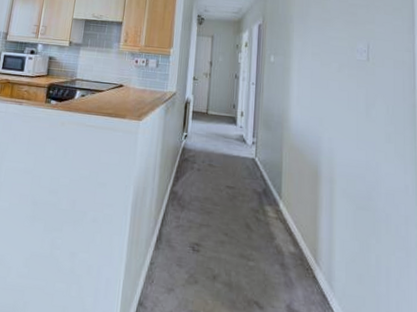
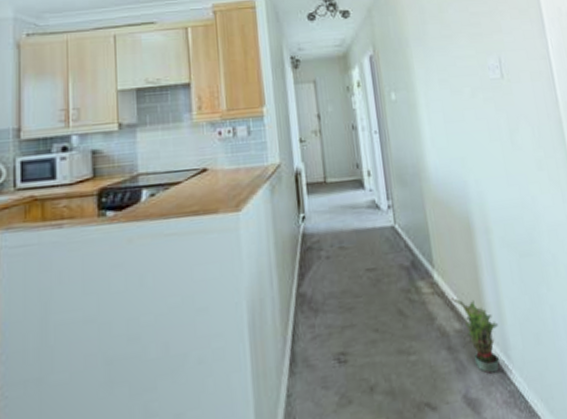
potted plant: none [291,226,328,295] -> present [451,298,501,374]

